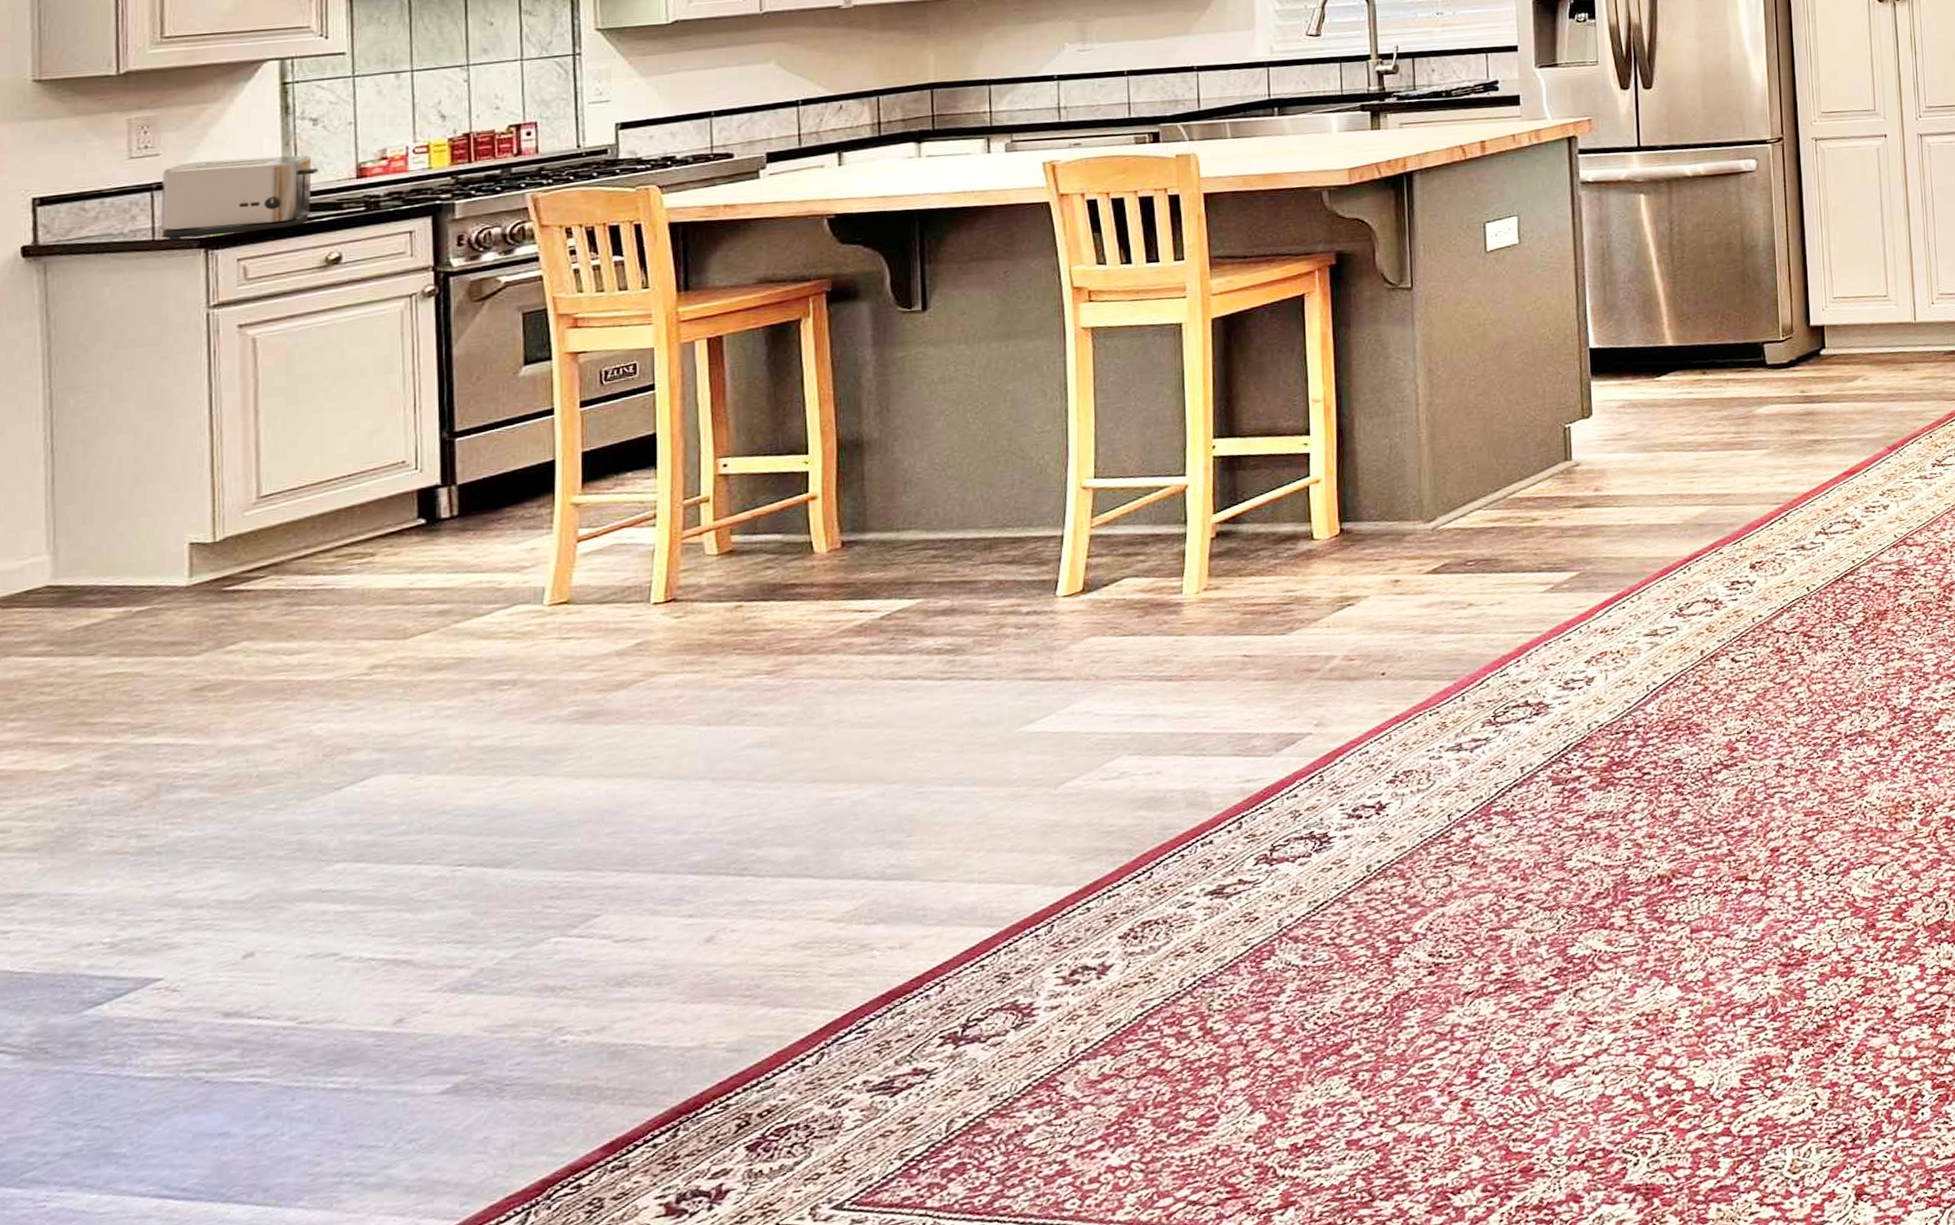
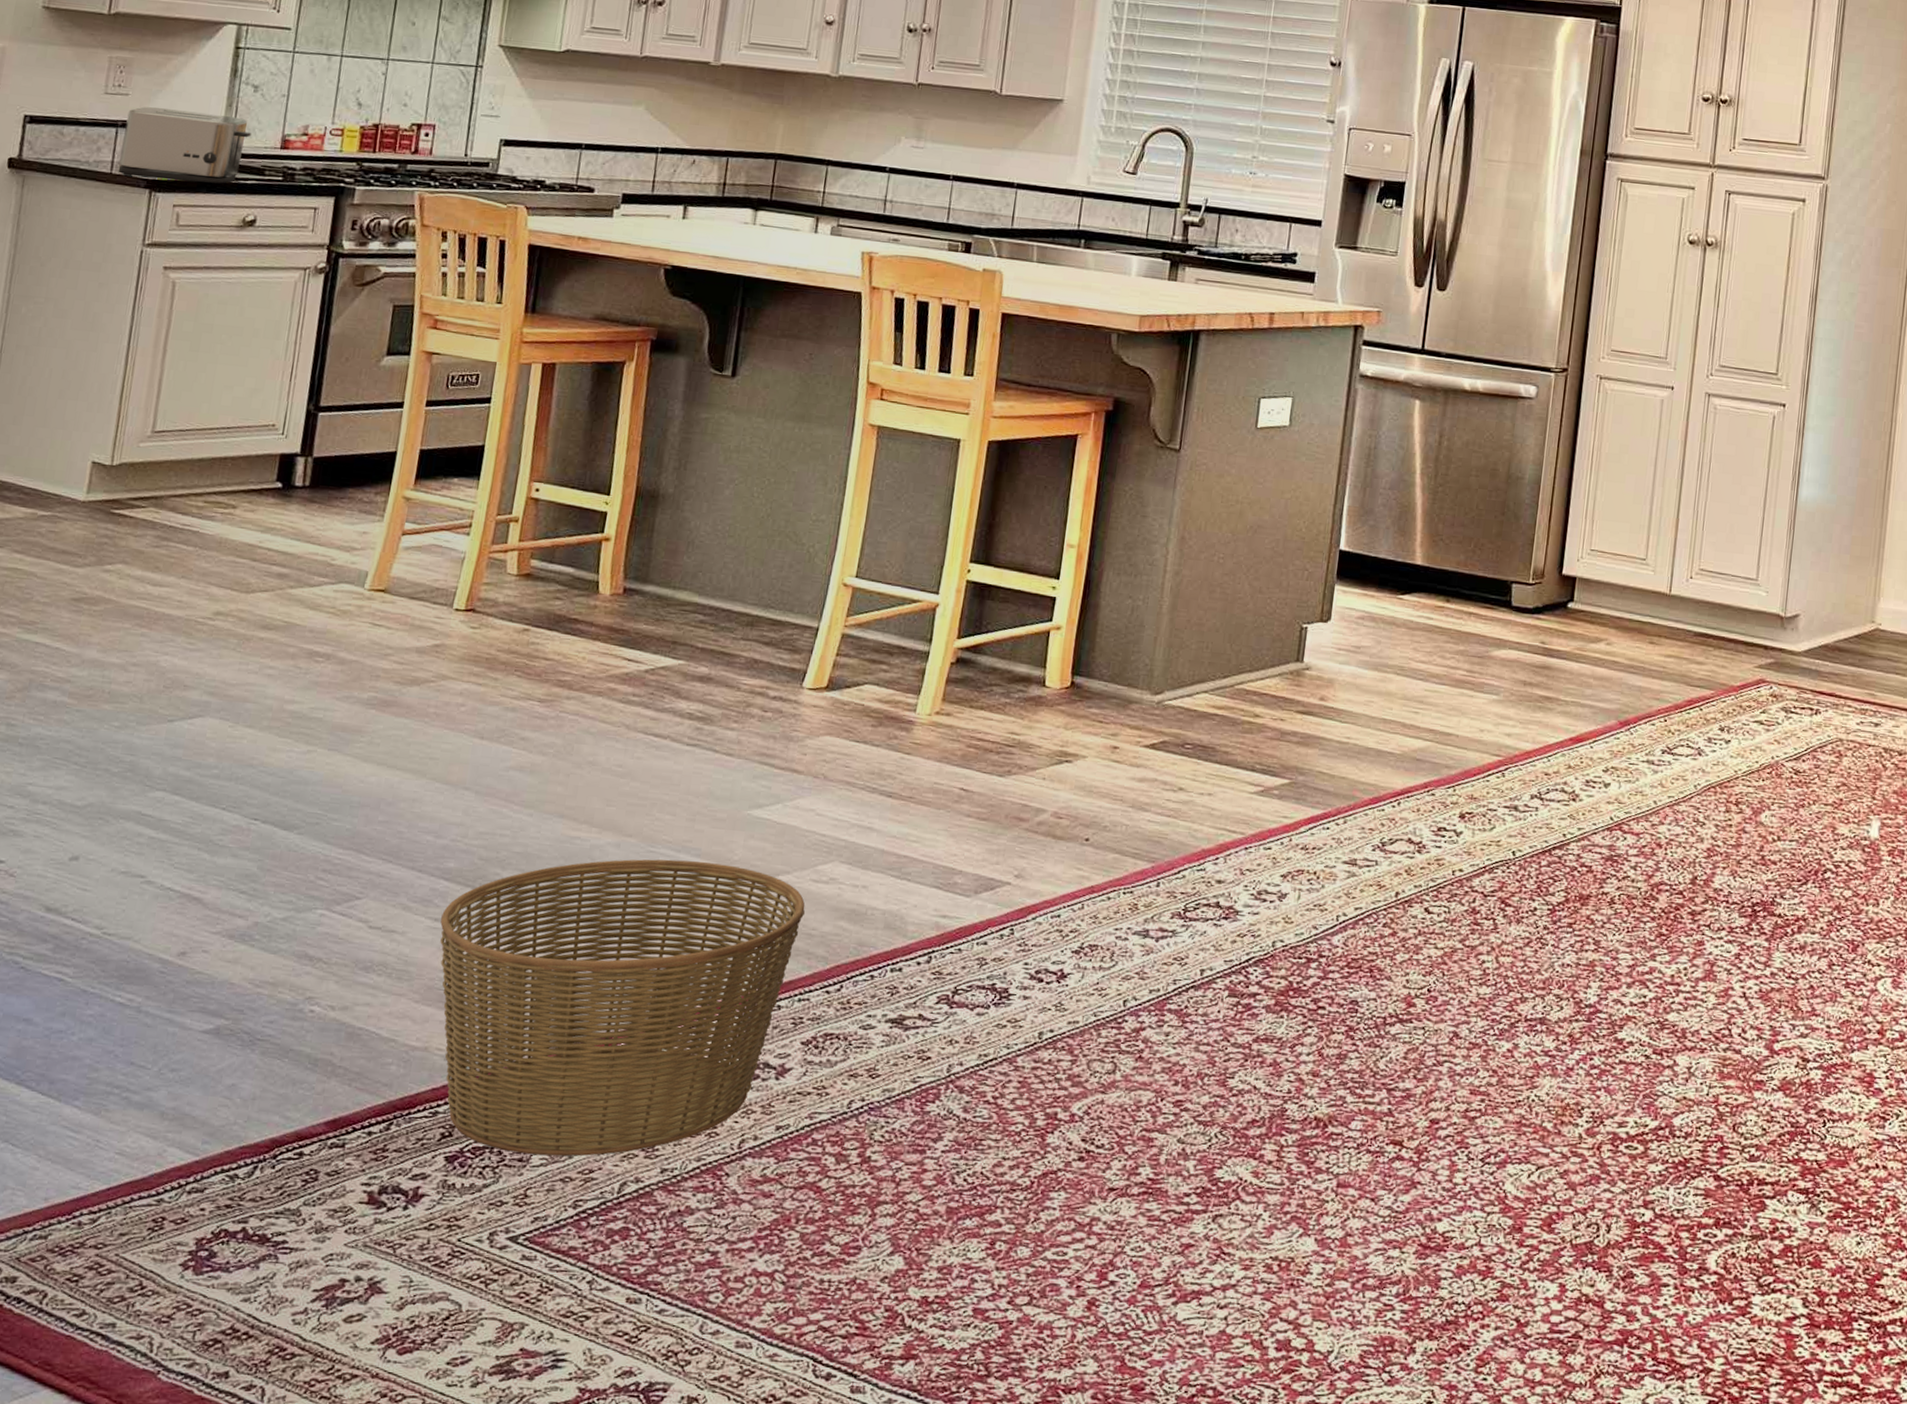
basket: none [696,784,1100,1124] -> present [440,859,806,1156]

